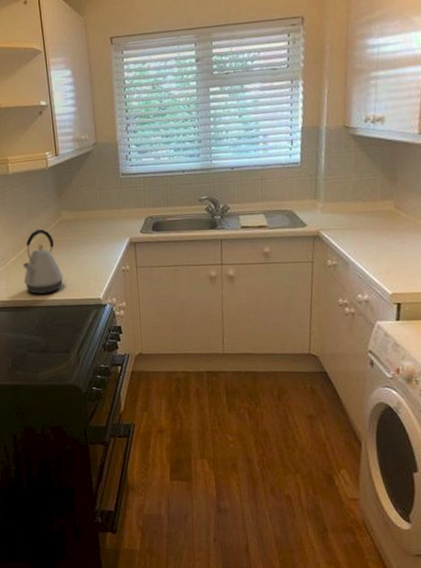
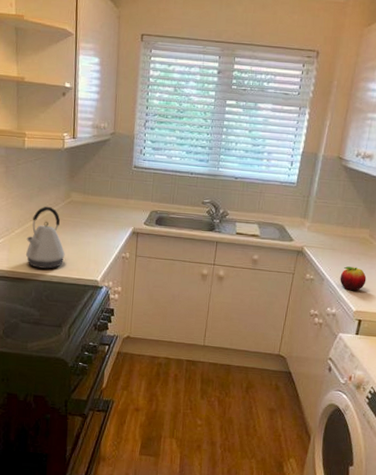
fruit: none [367,244,399,271] -> present [340,266,367,290]

